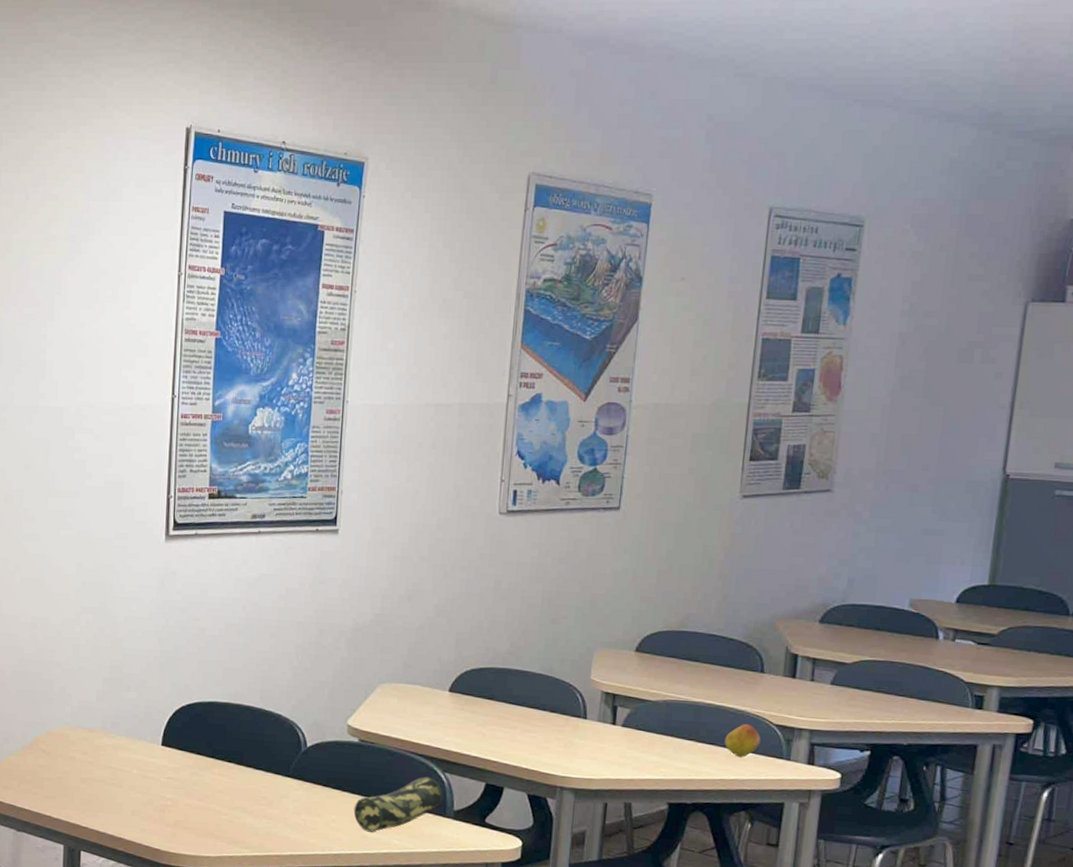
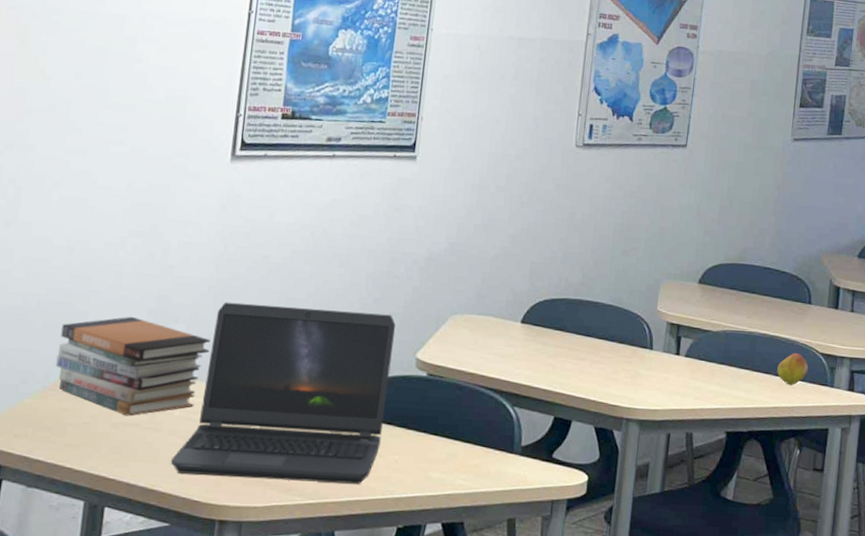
book stack: none [31,684,159,773] -> present [56,316,211,416]
laptop computer: none [133,671,327,840] -> present [171,302,396,484]
pencil case: present [353,776,443,832] -> none [418,411,511,472]

